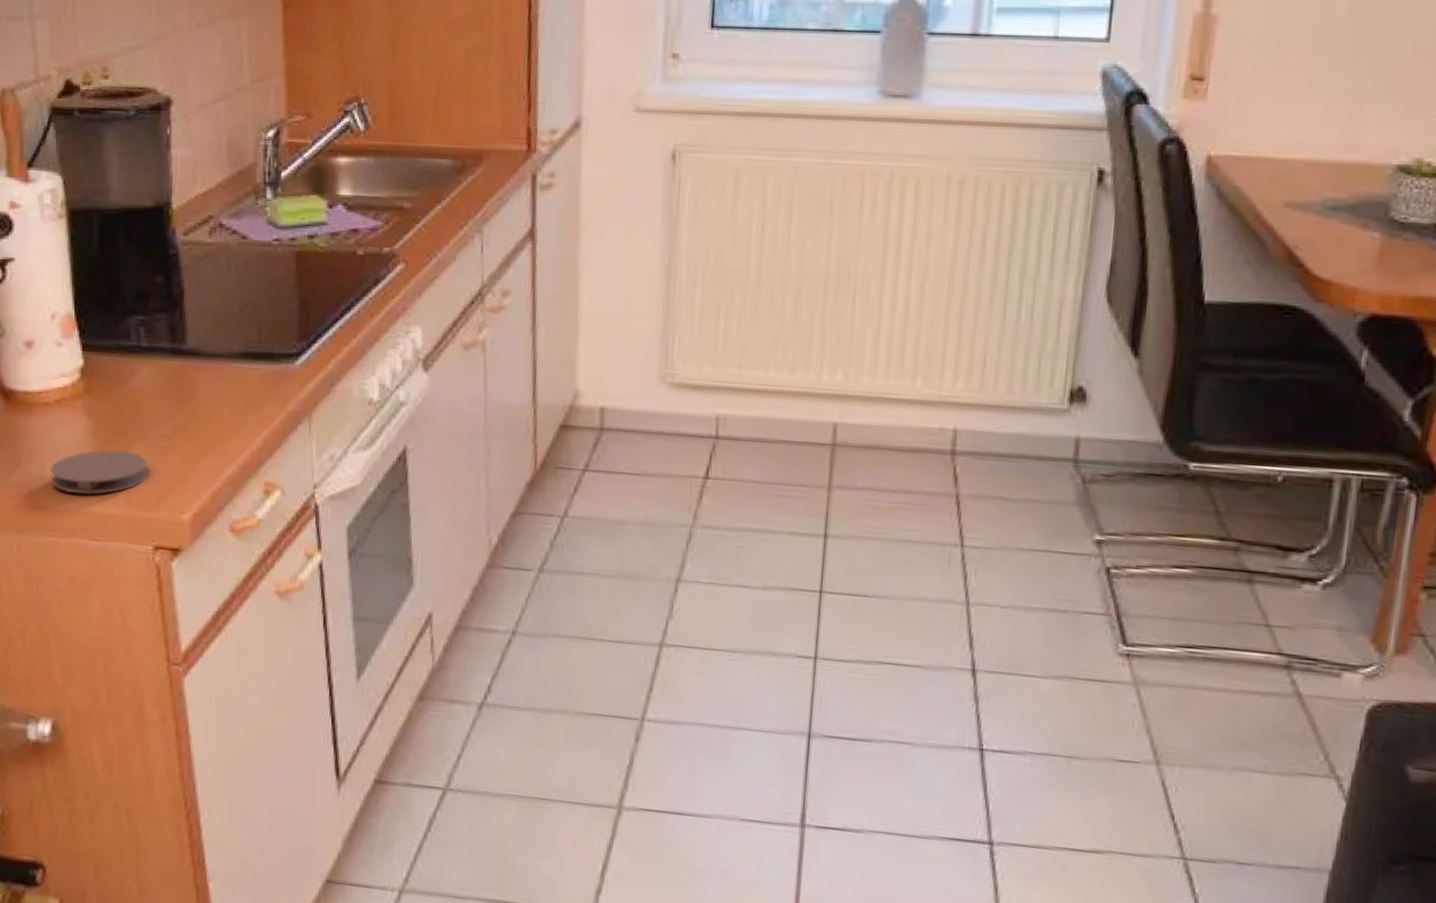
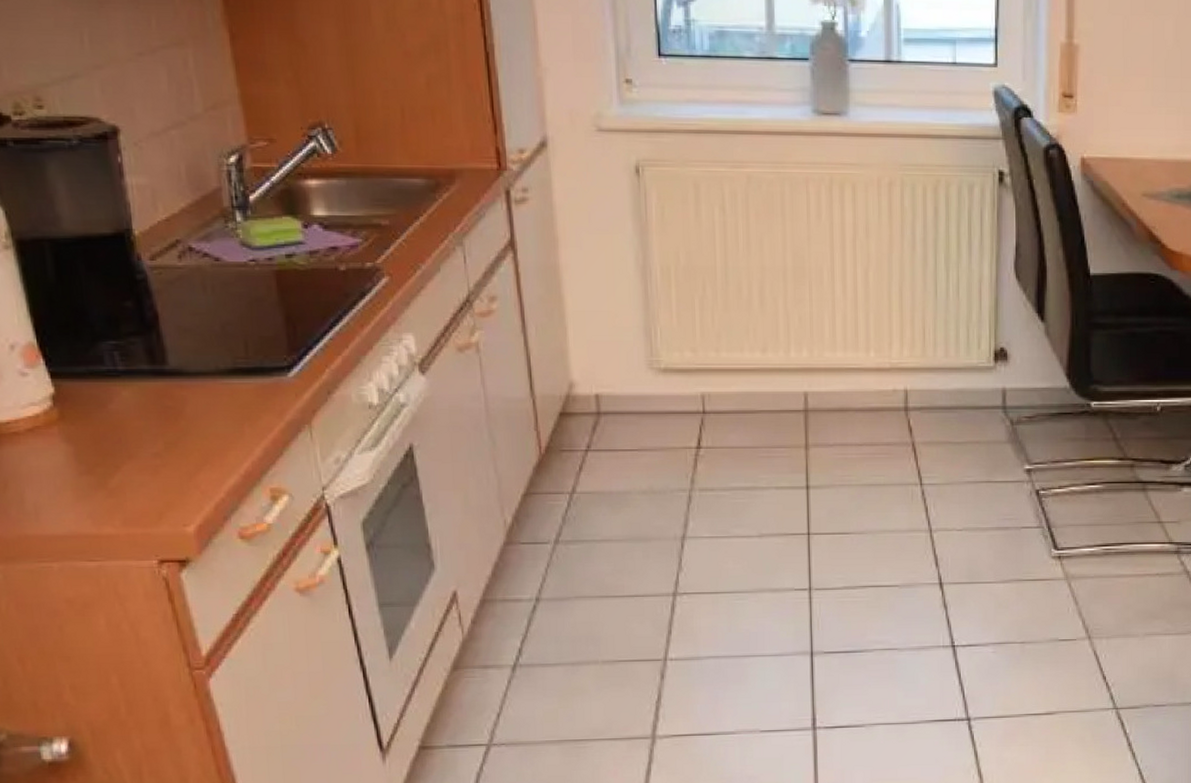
coaster: present [50,449,149,495] -> none [30,472,143,519]

